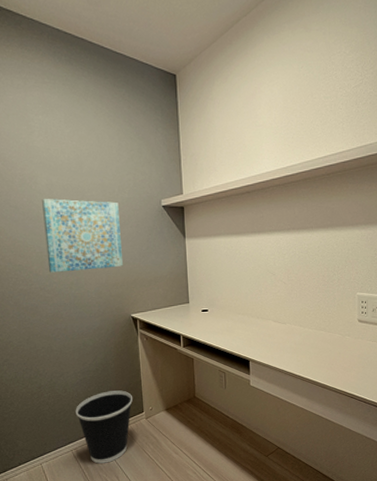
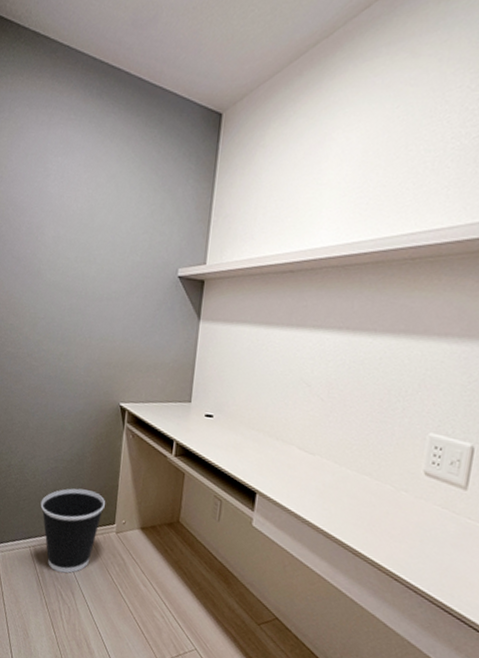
wall art: present [42,199,124,273] -> none [39,253,127,344]

